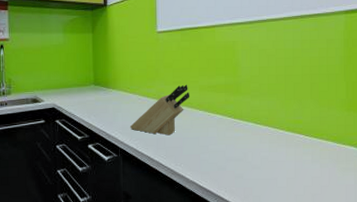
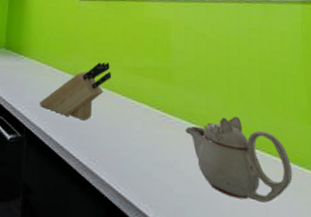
teapot: none [251,113,332,174] -> present [185,116,293,203]

